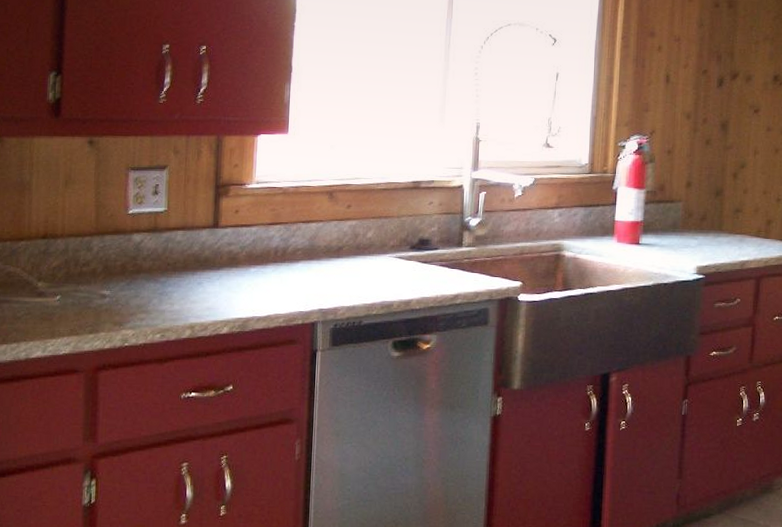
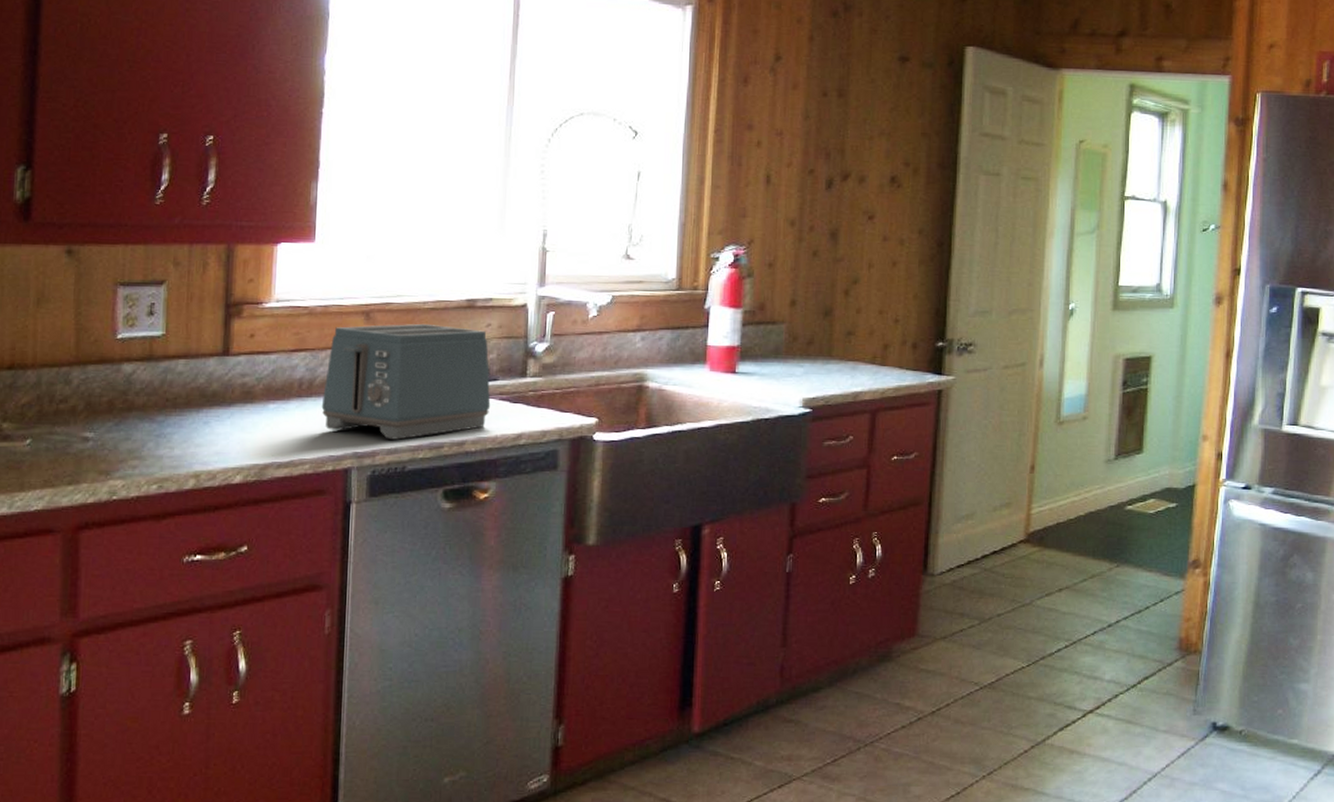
toaster: none [293,201,433,299] -> present [321,323,491,440]

